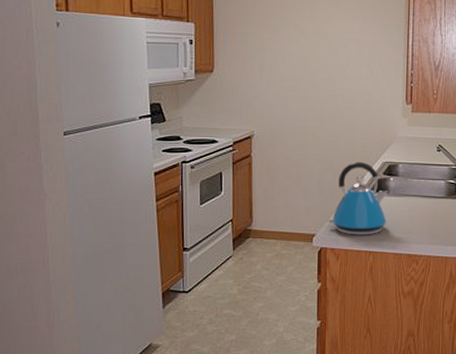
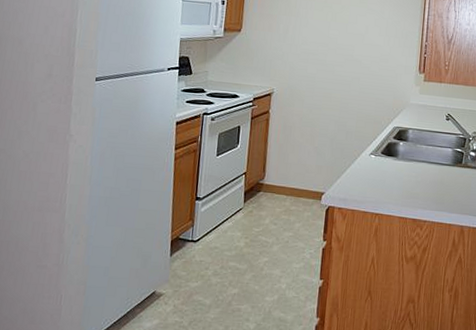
kettle: present [327,162,388,235] -> none [336,125,397,198]

